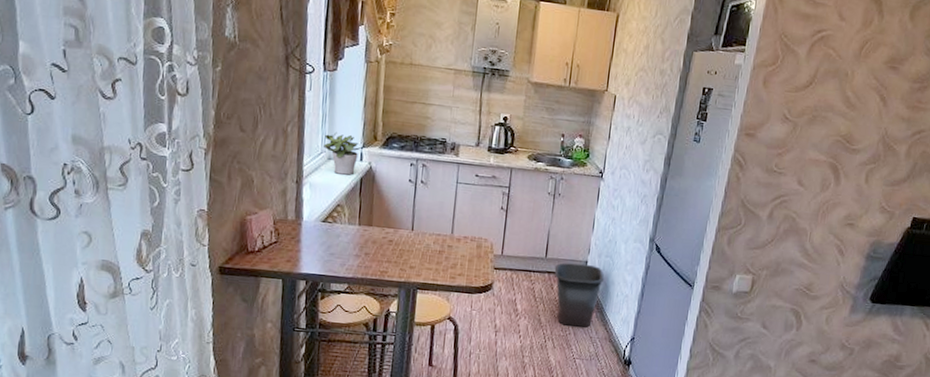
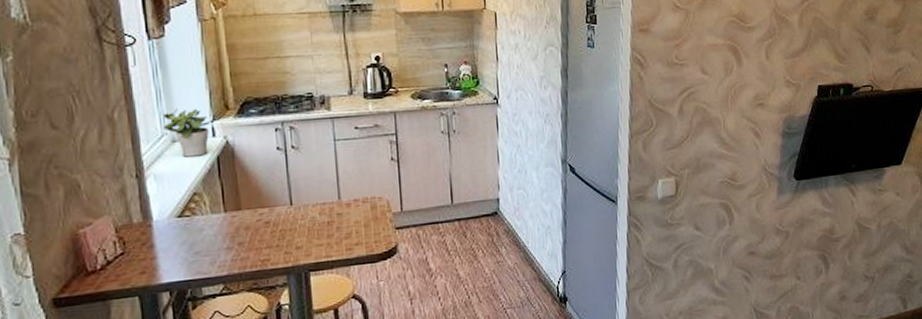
waste bin: present [554,262,605,328] -> none [464,201,522,275]

